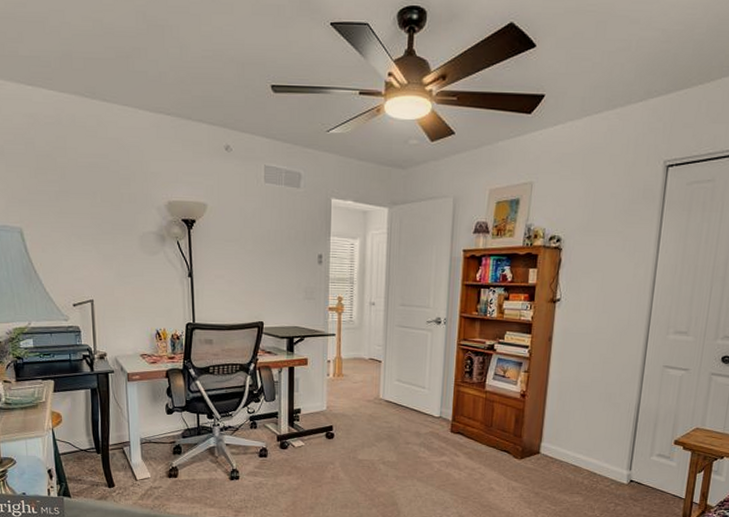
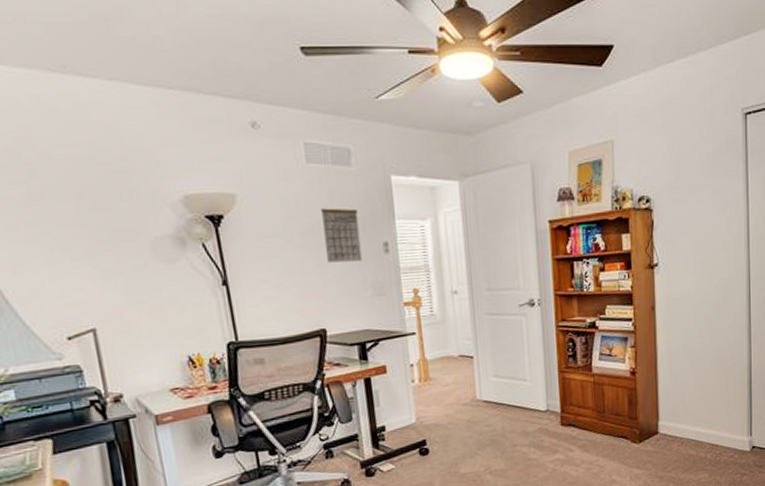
calendar: none [270,221,301,269] -> present [320,205,362,263]

